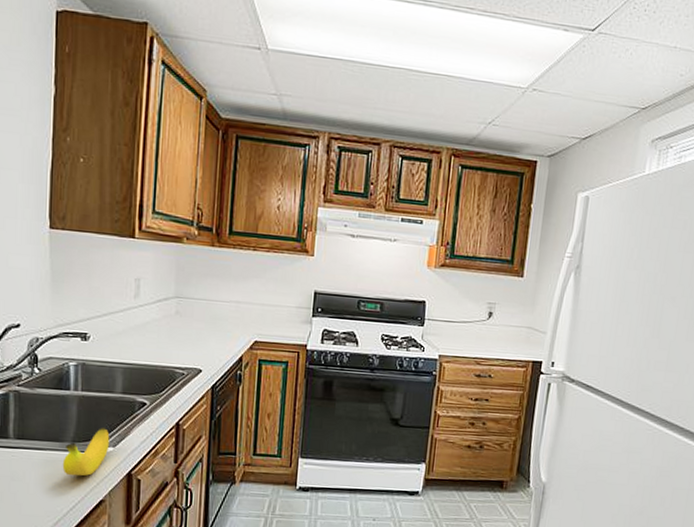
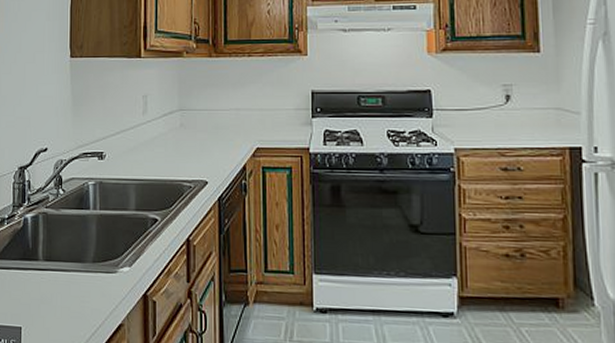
banana: present [62,427,110,476] -> none [84,245,126,299]

